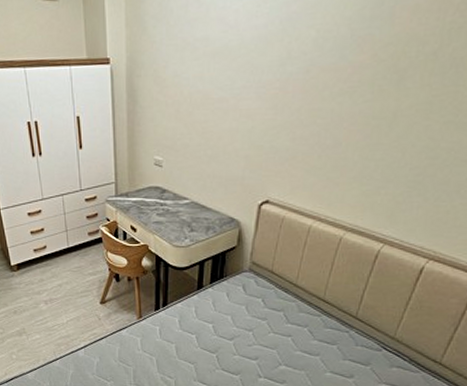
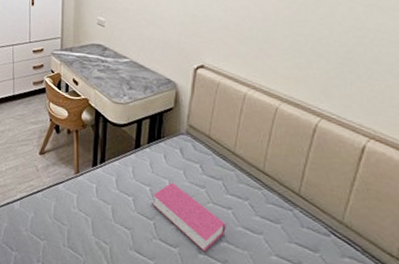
book: none [215,317,285,376] -> present [152,182,226,253]

